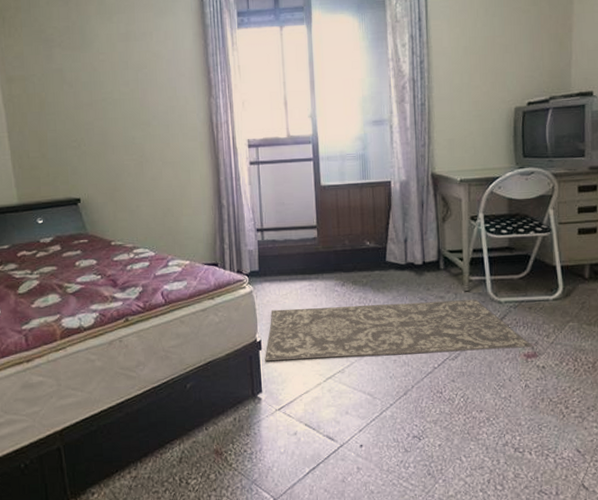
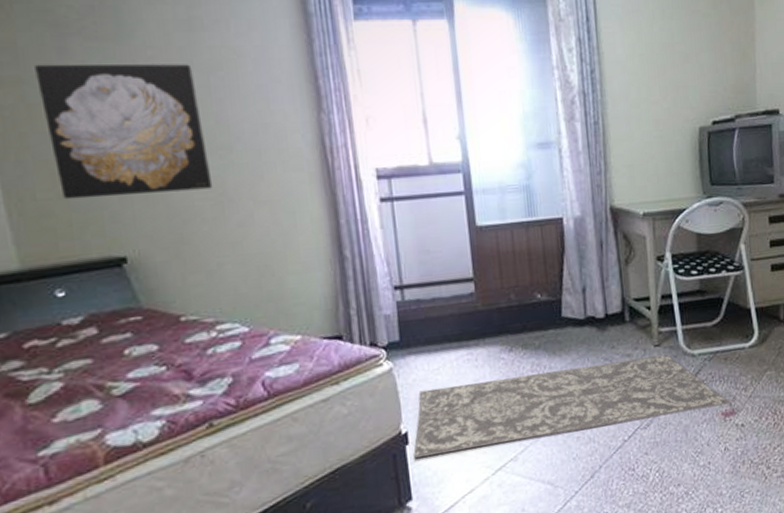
wall art: none [33,64,137,158] -> present [35,64,213,200]

